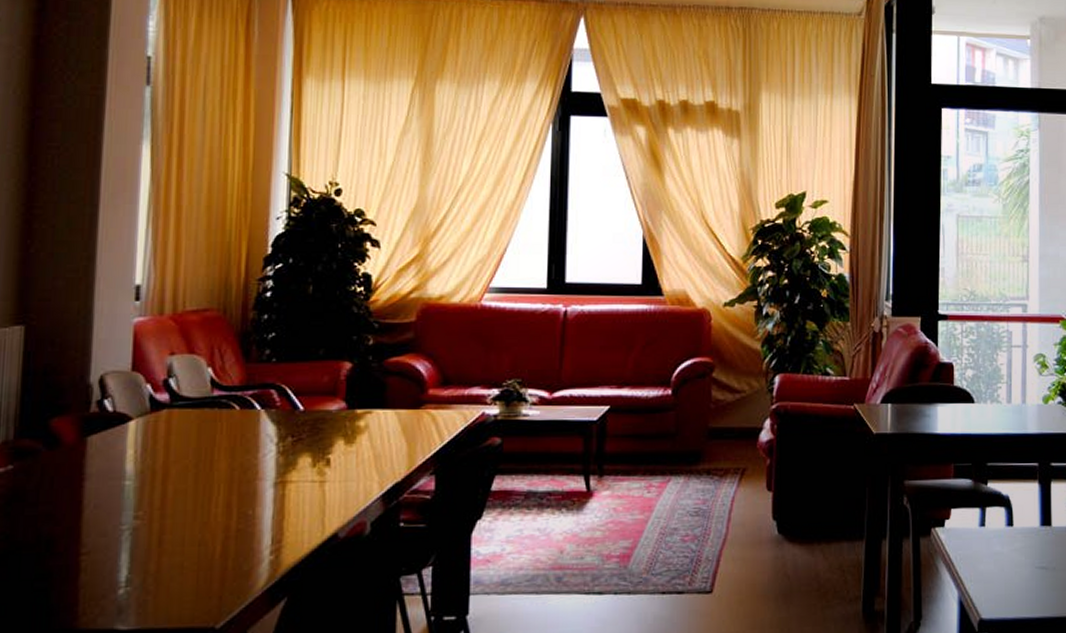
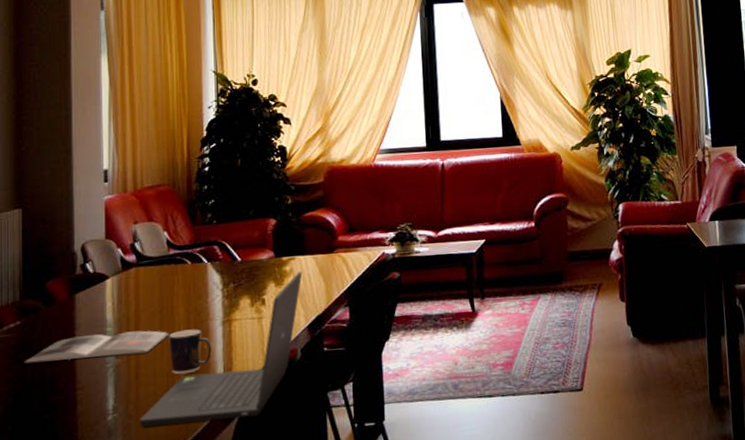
magazine: none [15,487,206,518] -> present [25,330,169,364]
laptop: none [159,428,380,605] -> present [139,271,303,427]
mug: none [203,489,259,545] -> present [168,329,212,375]

